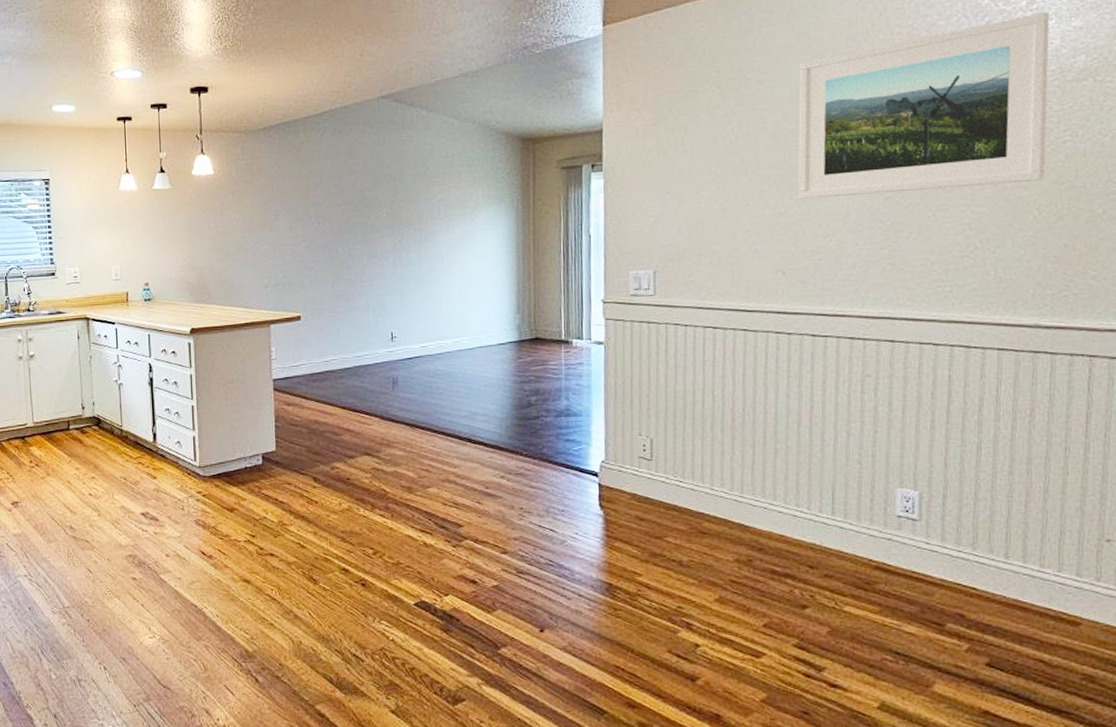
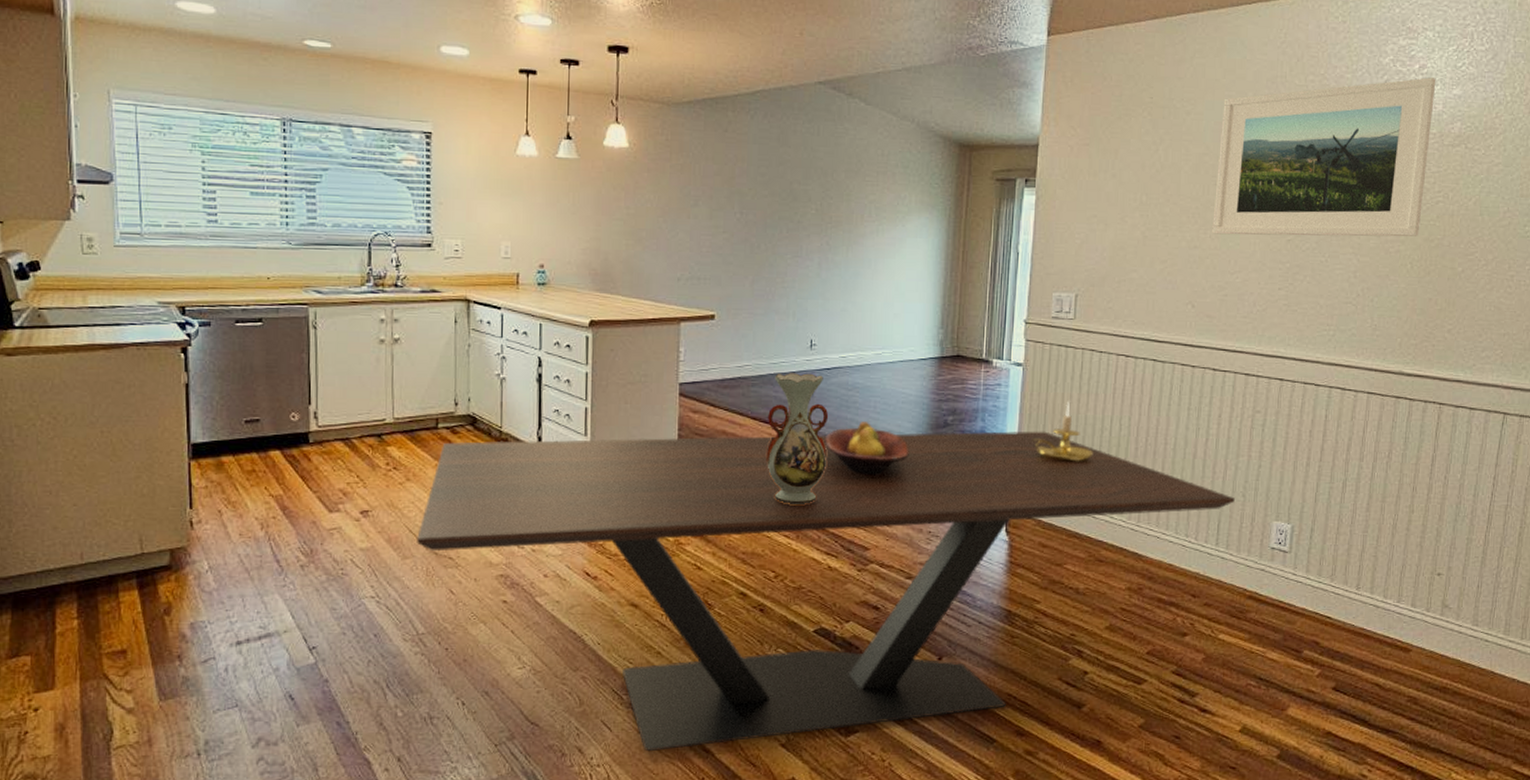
dining table: none [58,406,850,715] -> present [417,431,1235,752]
vase: none [356,363,415,486] -> present [765,373,829,504]
fruit bowl: none [411,406,495,457] -> present [824,422,909,476]
candle holder: none [620,376,687,436] -> present [1032,401,1094,462]

